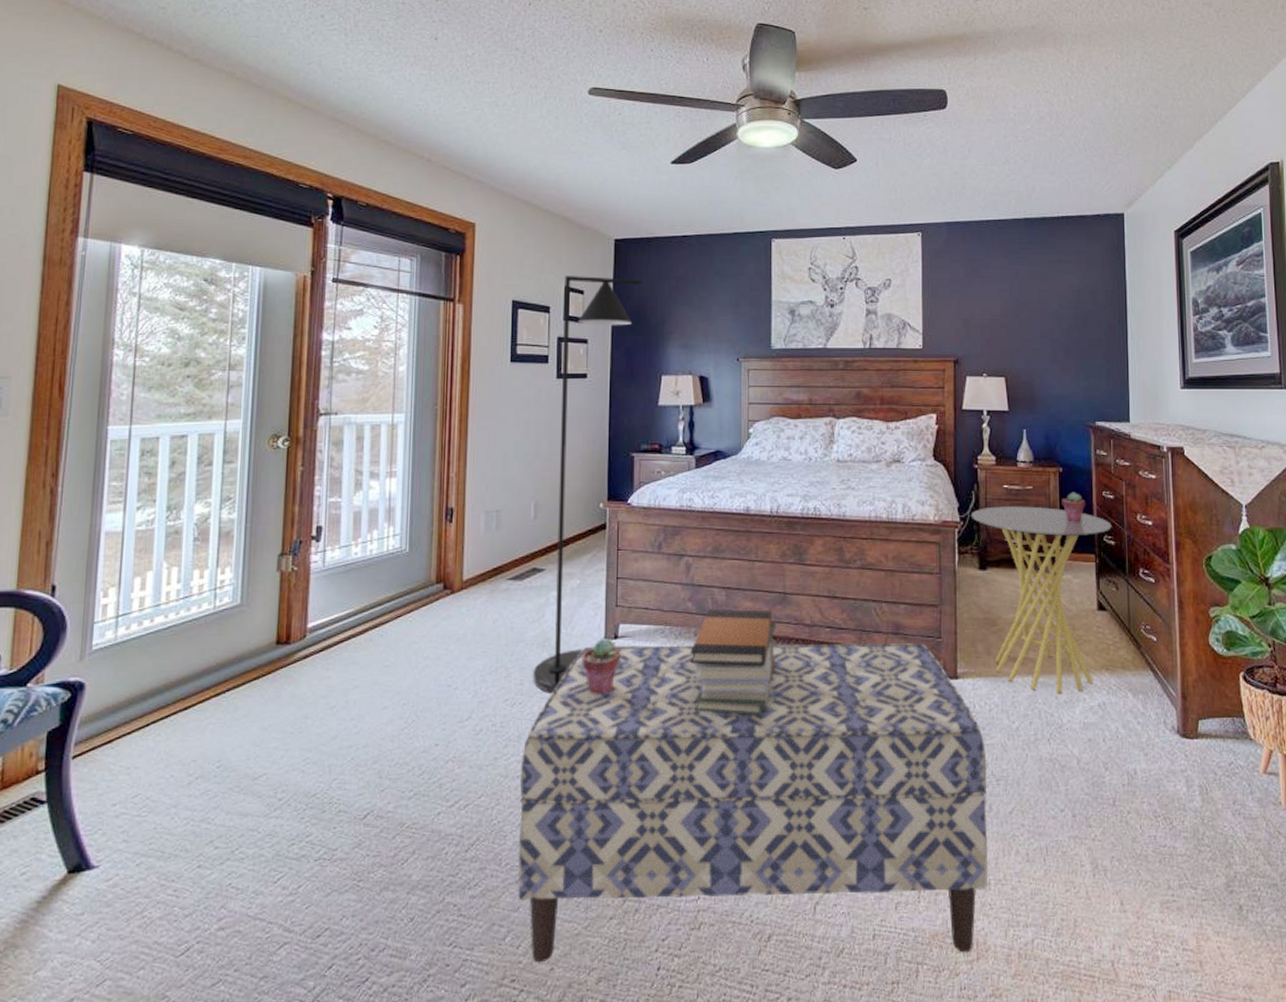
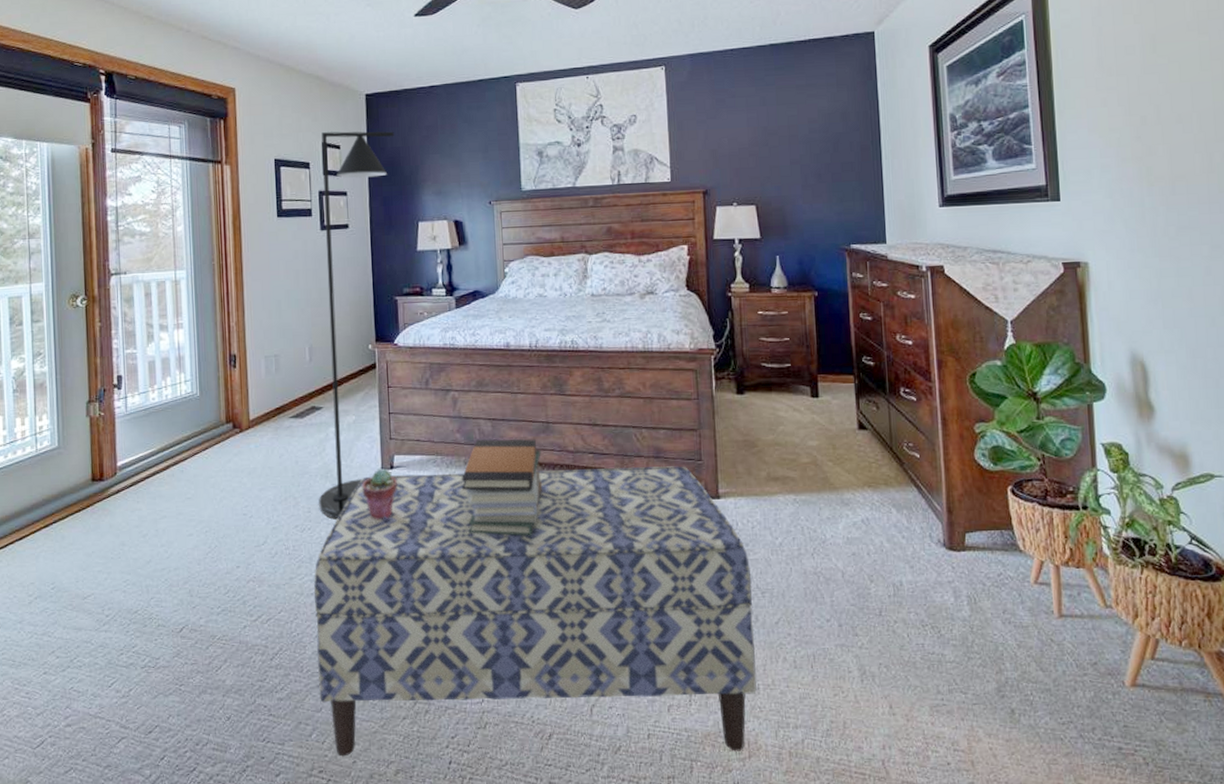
side table: present [971,506,1112,694] -> none [726,331,871,511]
potted succulent: present [1062,492,1085,521] -> none [818,315,843,344]

